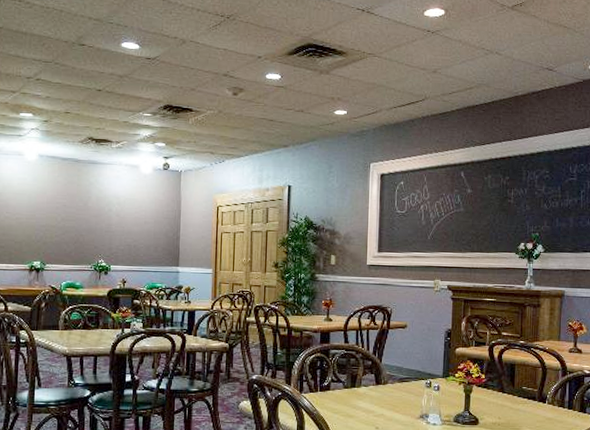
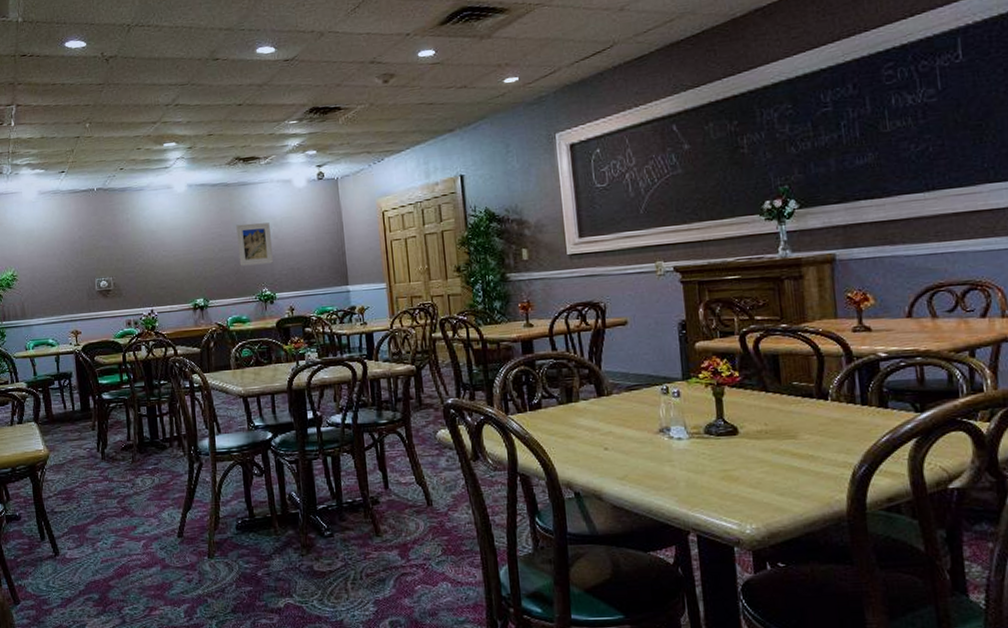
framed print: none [80,198,113,238] -> present [236,222,273,266]

